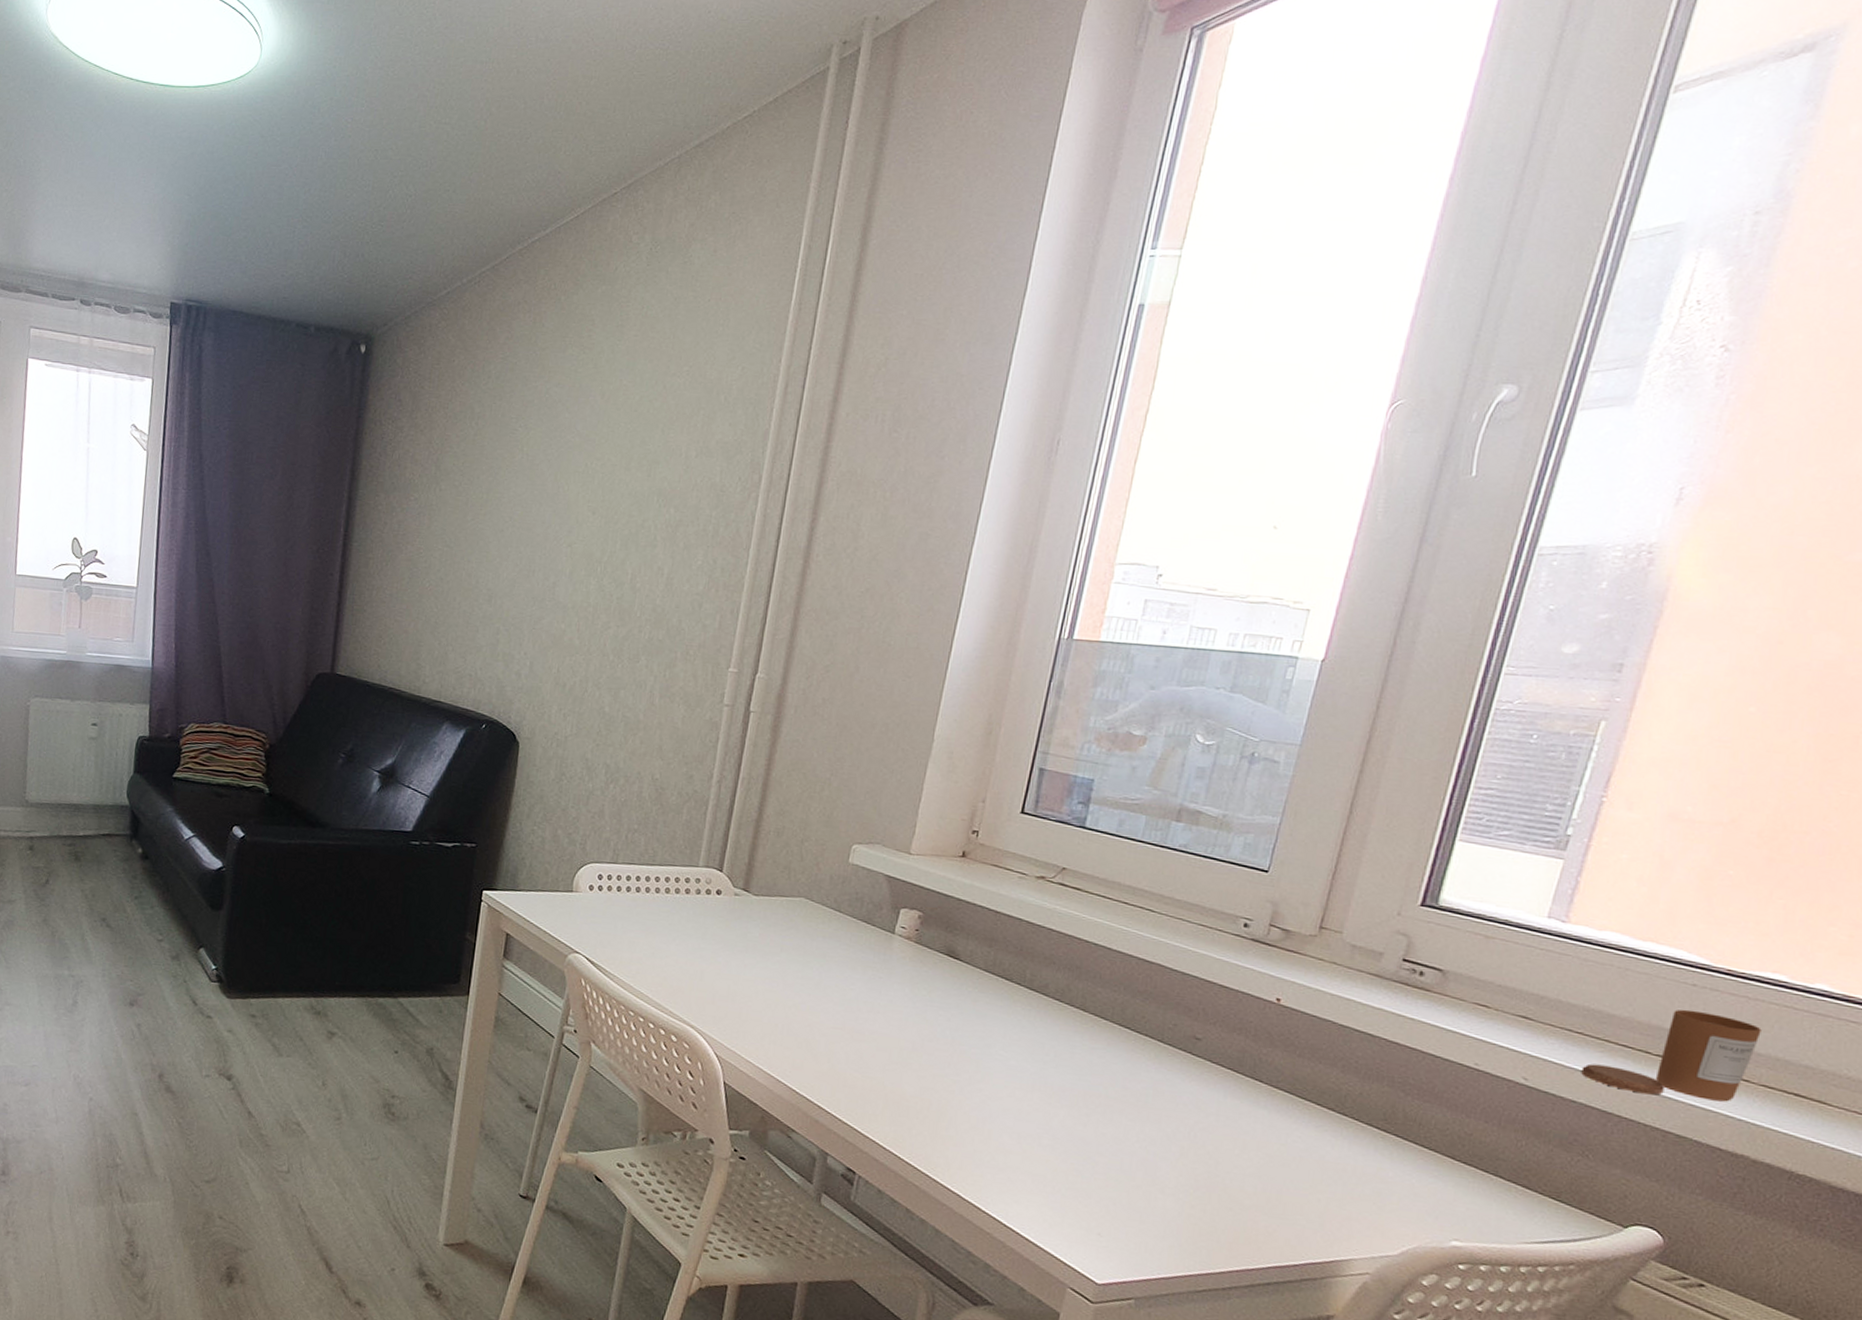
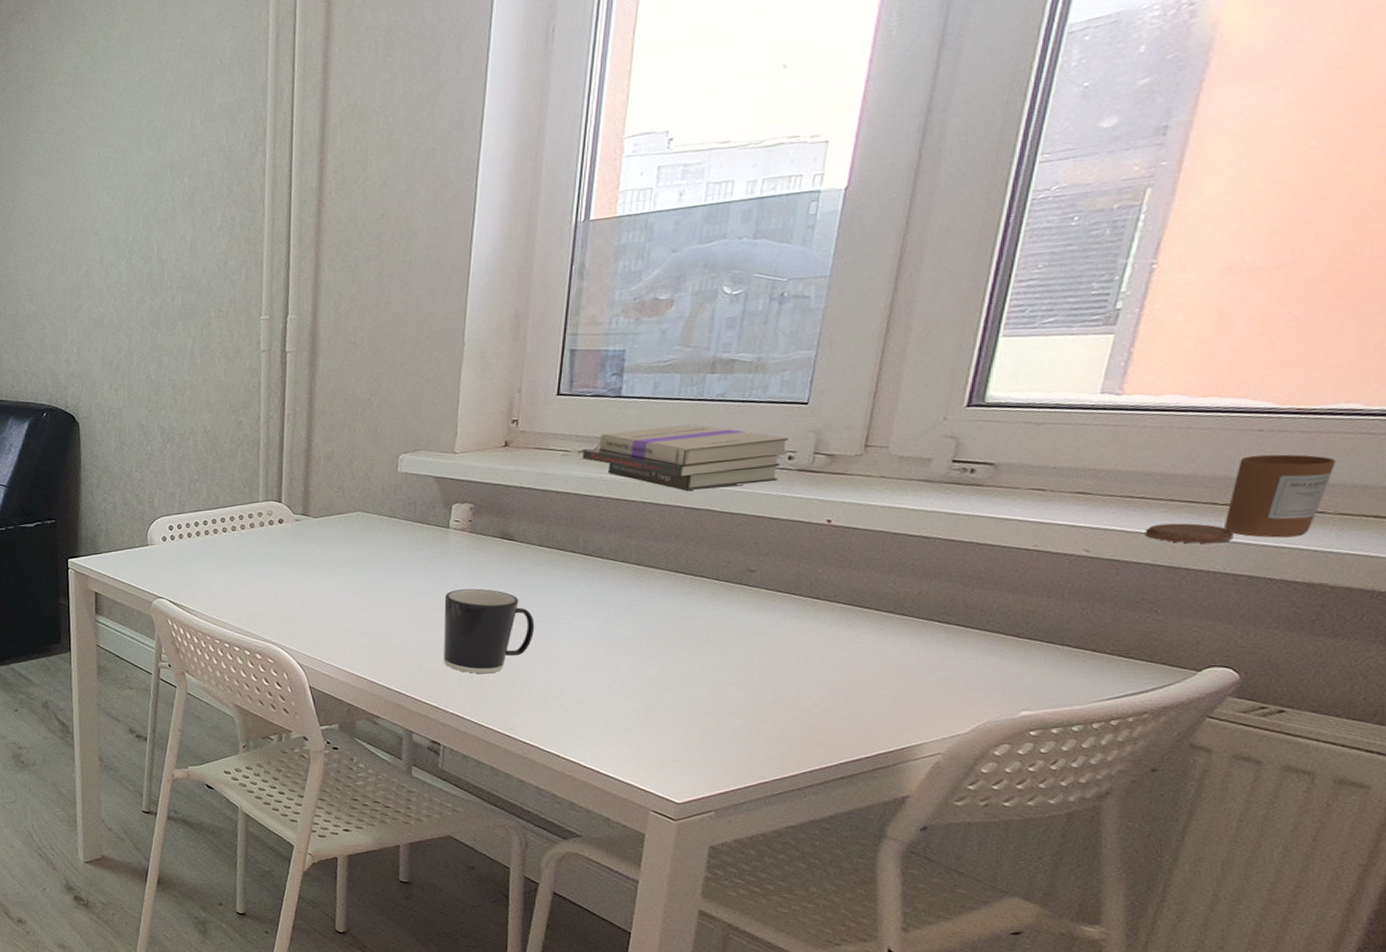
mug: none [871,1002,971,1103] -> present [443,588,535,674]
books: none [1038,863,1247,947] -> present [581,424,790,491]

